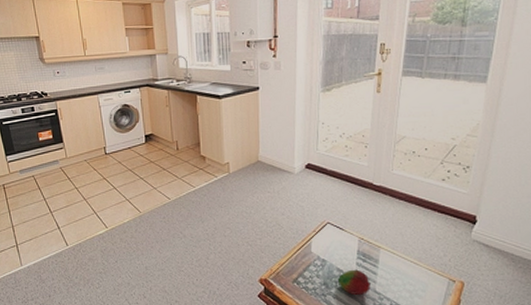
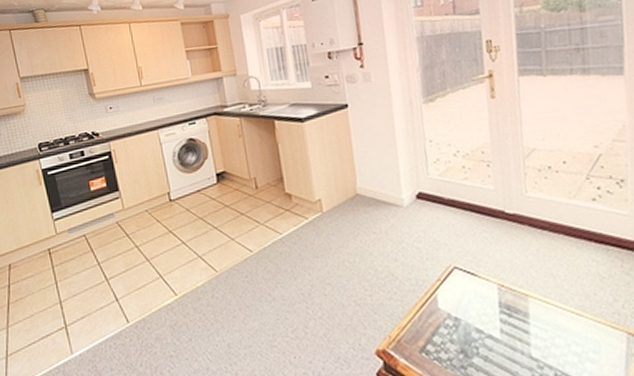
fruit: present [337,269,372,296] -> none [478,328,525,366]

